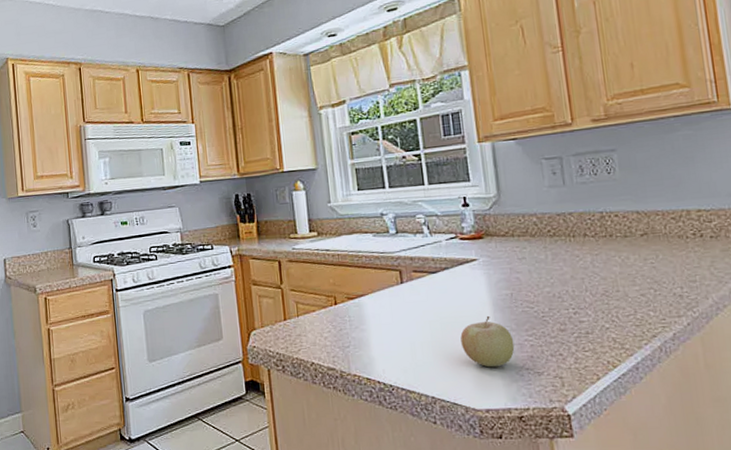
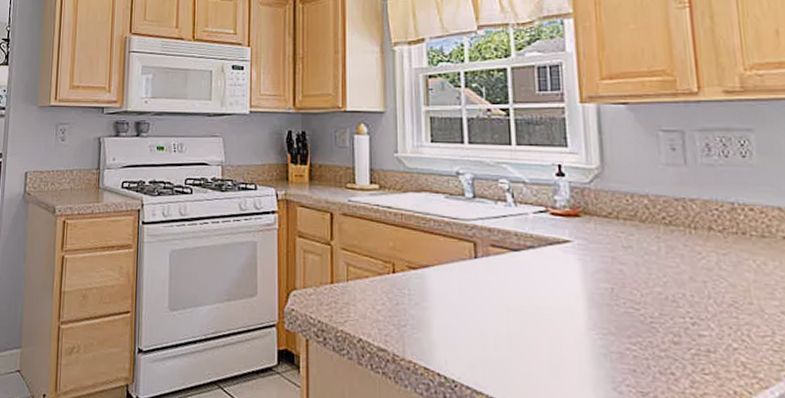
fruit: present [460,315,515,368] -> none [544,311,613,378]

